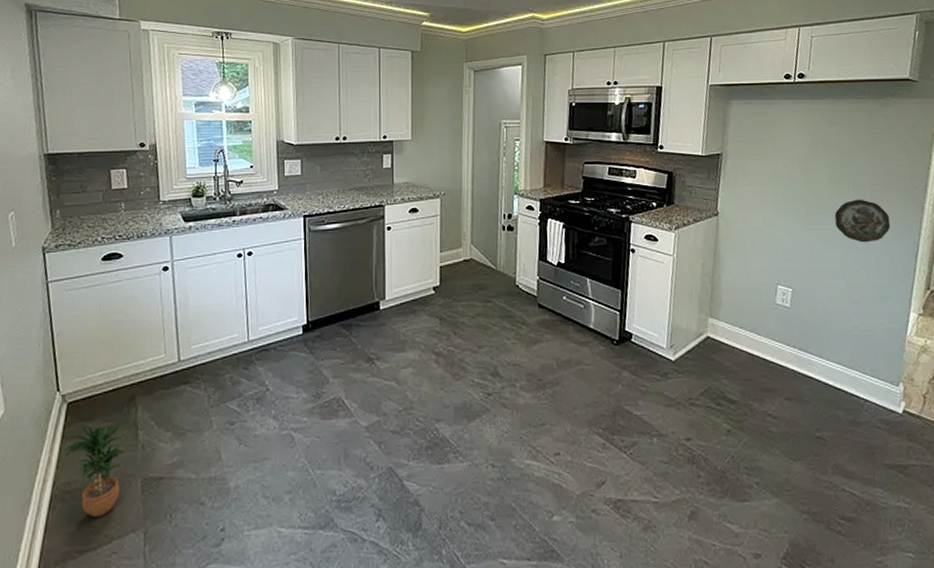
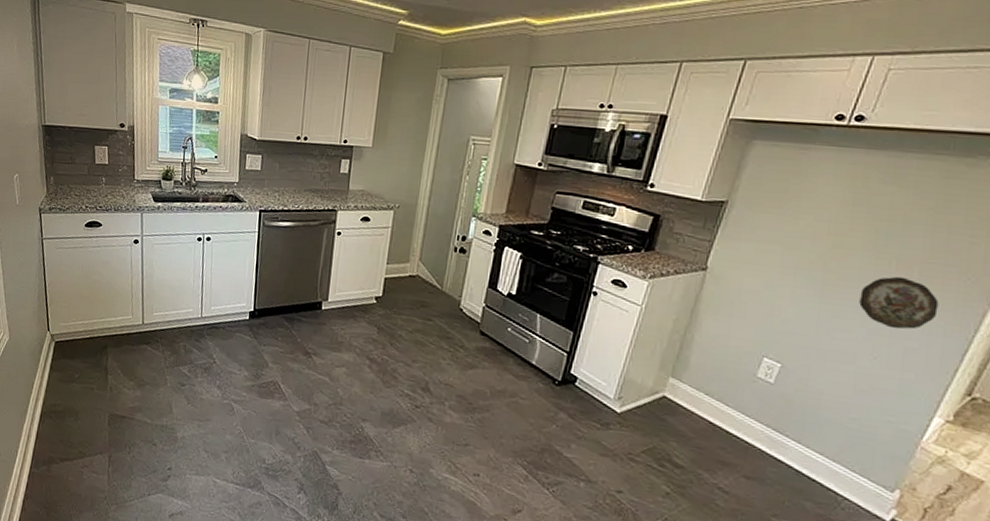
potted plant: present [64,424,125,517] -> none [51,360,97,437]

